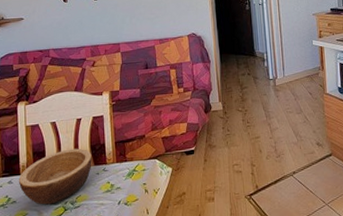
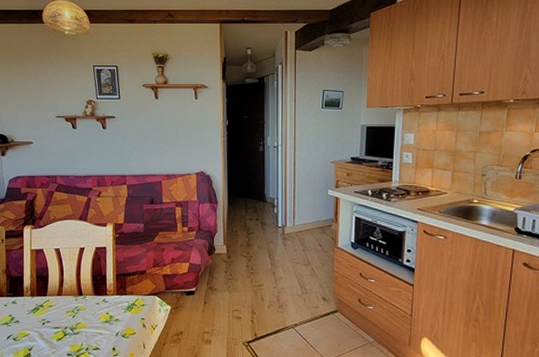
bowl: present [18,148,92,205] -> none [22,276,93,328]

